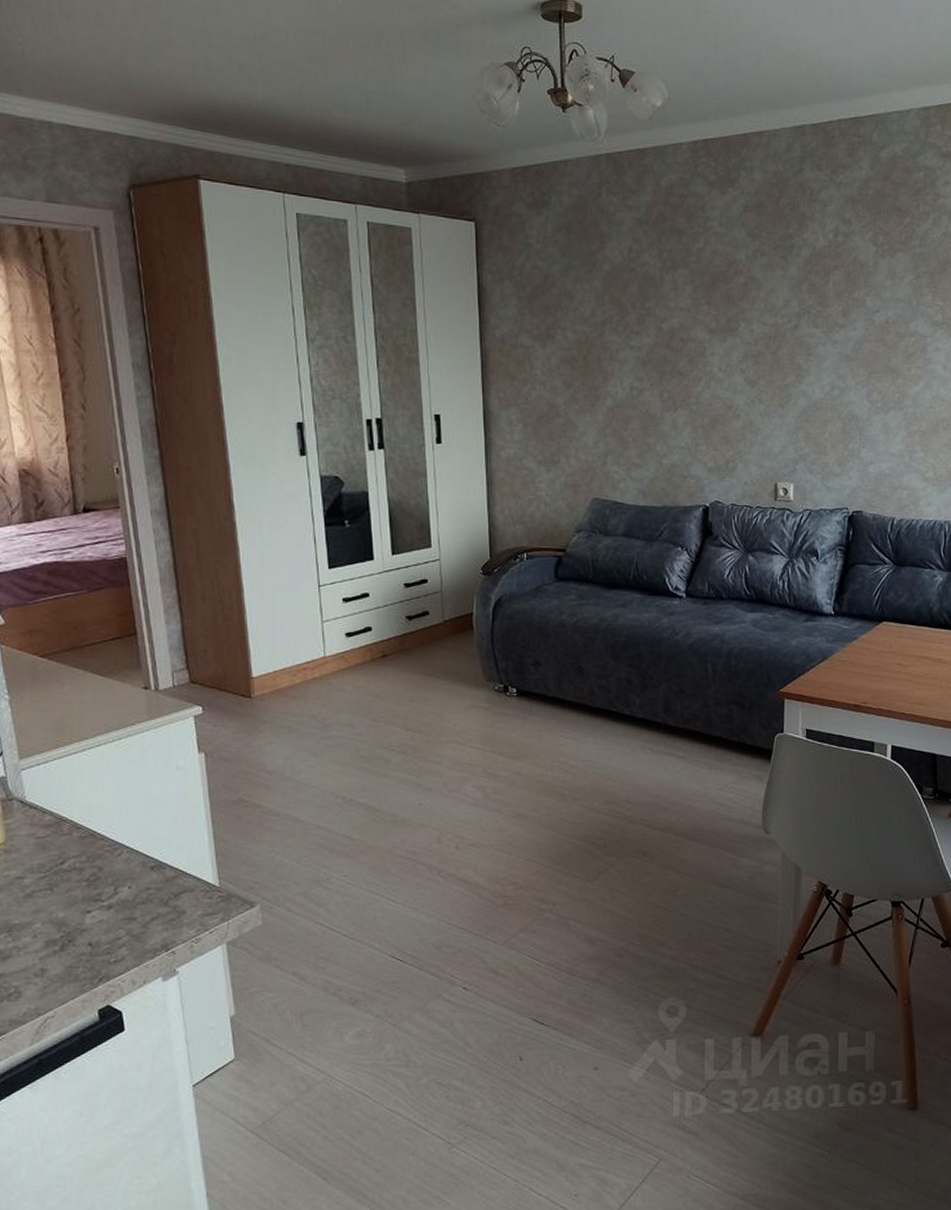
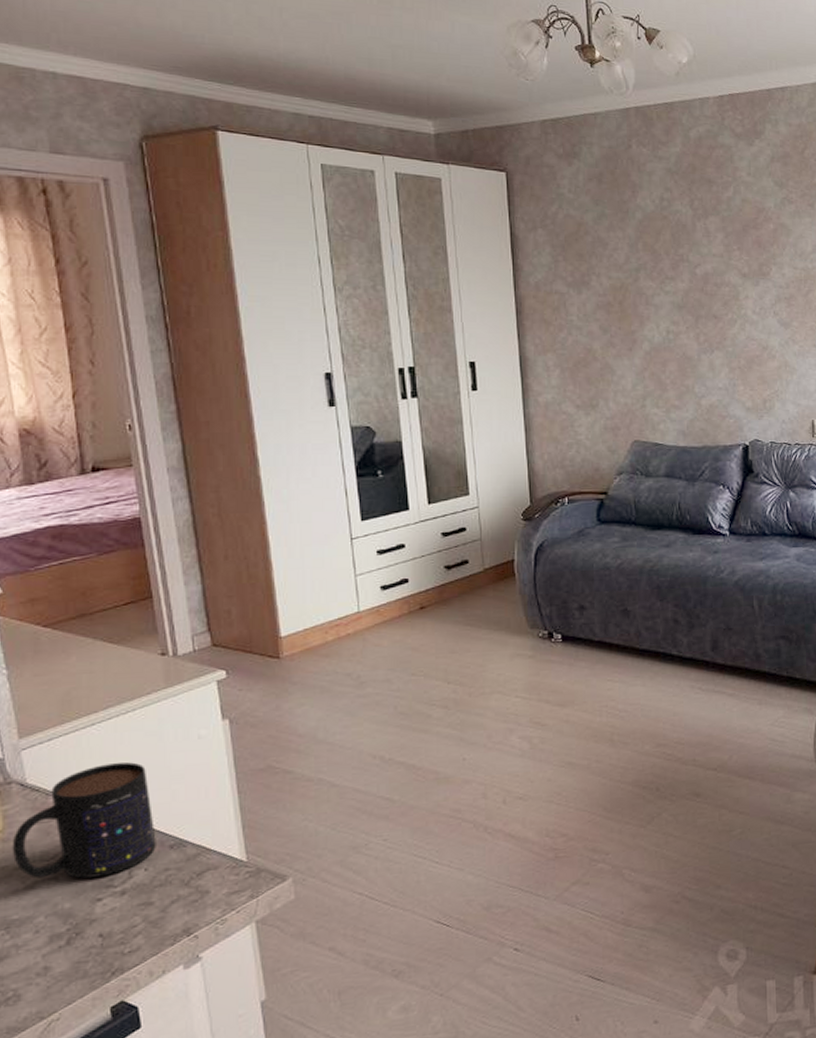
mug: none [13,787,139,892] -> present [12,762,156,879]

